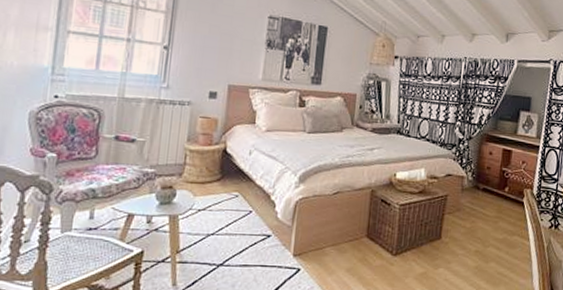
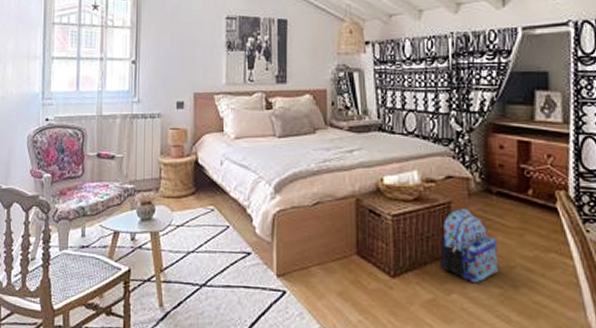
backpack: none [433,200,478,260] -> present [440,207,499,284]

